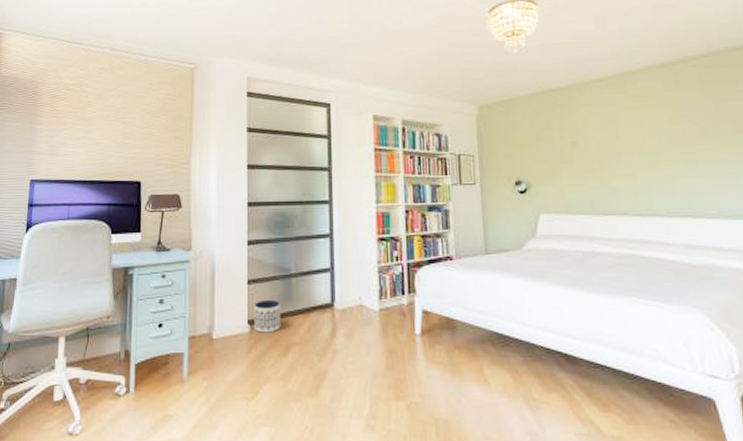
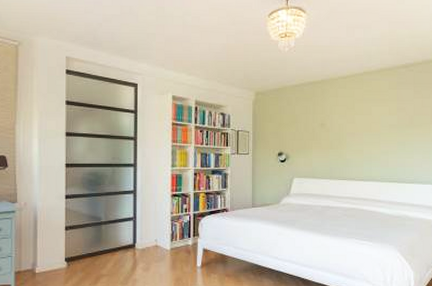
planter: present [255,299,281,333] -> none [71,242,92,268]

